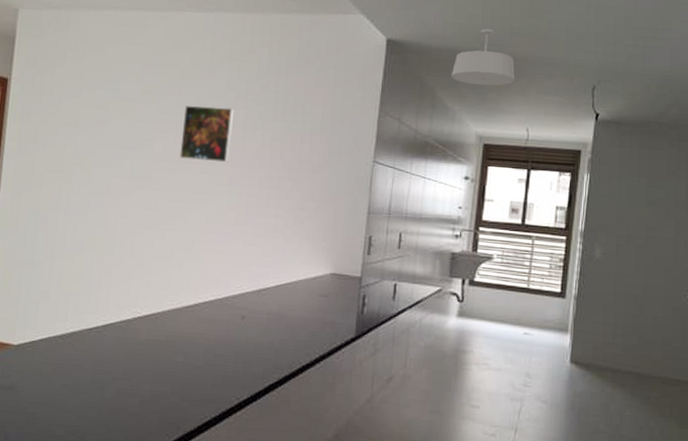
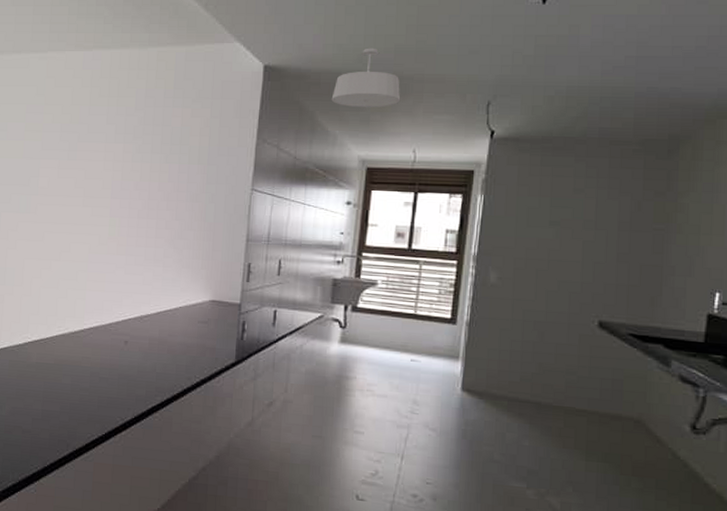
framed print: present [179,105,235,163] -> none [63,141,114,195]

